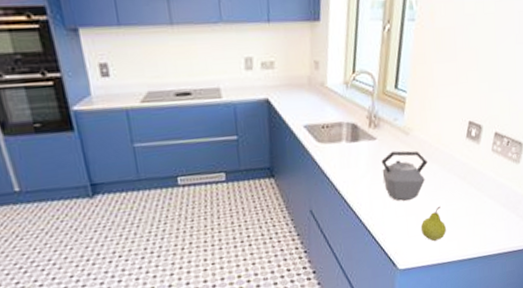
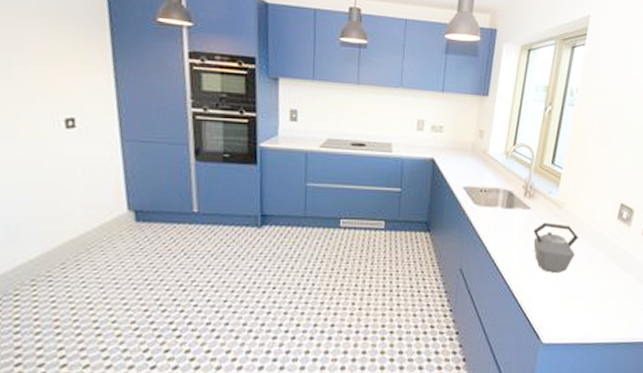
fruit: present [420,207,446,241] -> none [567,284,593,318]

